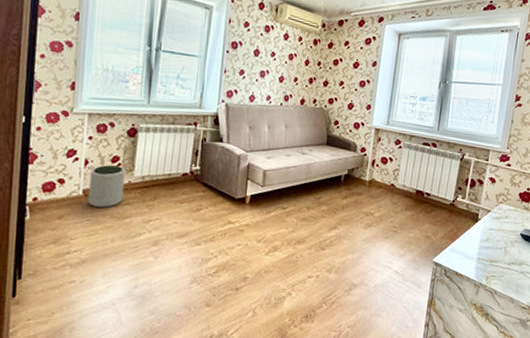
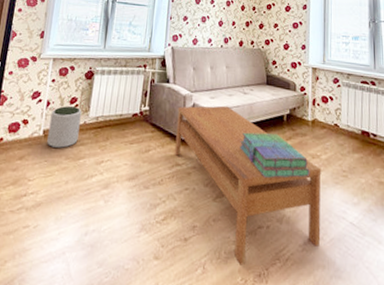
coffee table: none [227,165,374,309] -> present [175,105,322,266]
stack of books: none [294,192,363,234] -> present [240,132,310,178]

